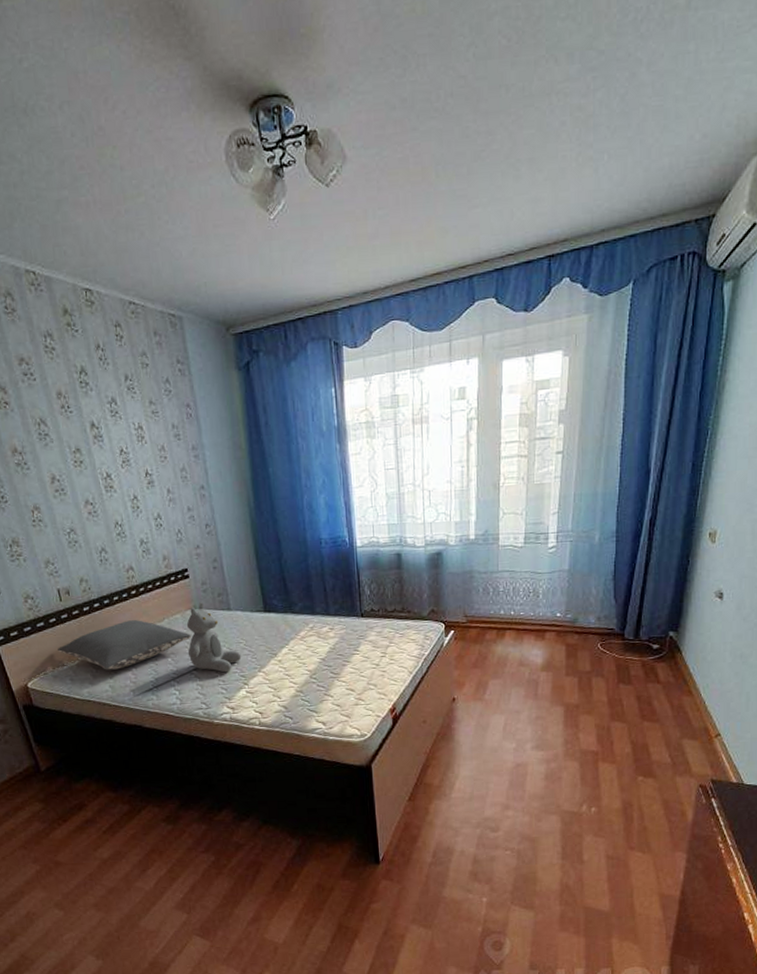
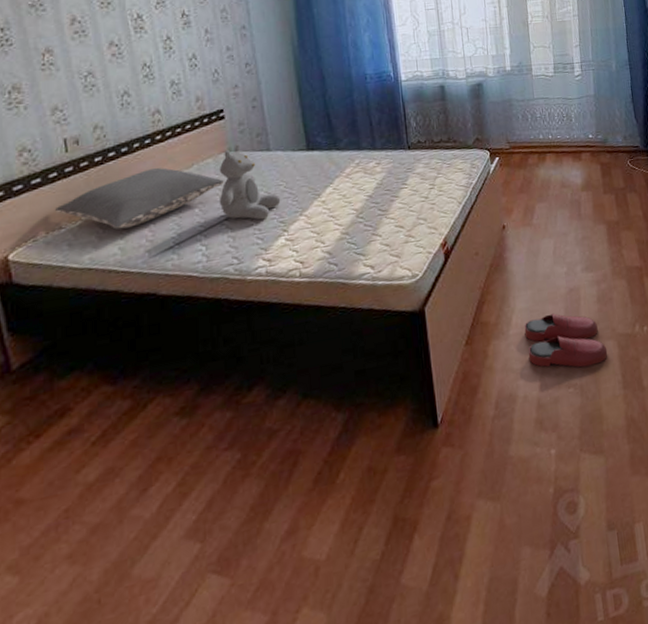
slippers: none [466,784,550,835] -> present [524,313,608,368]

